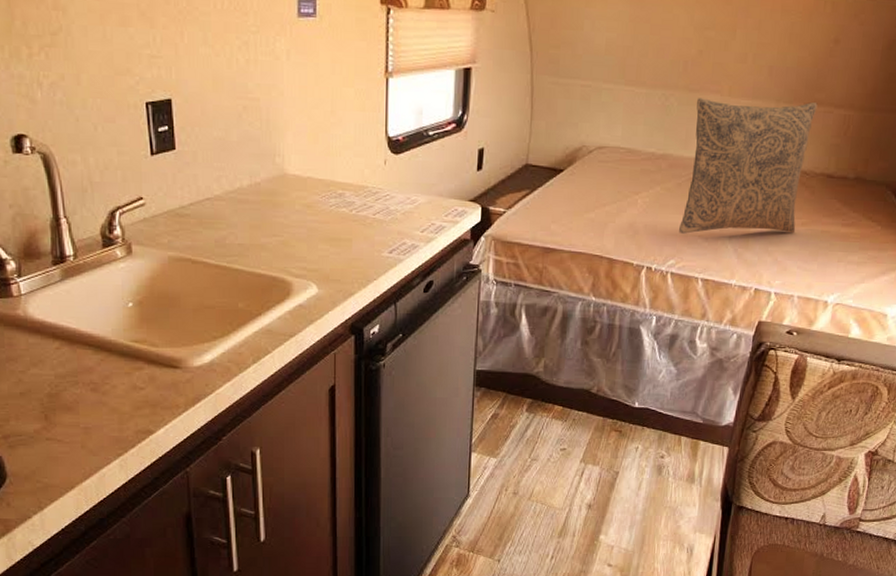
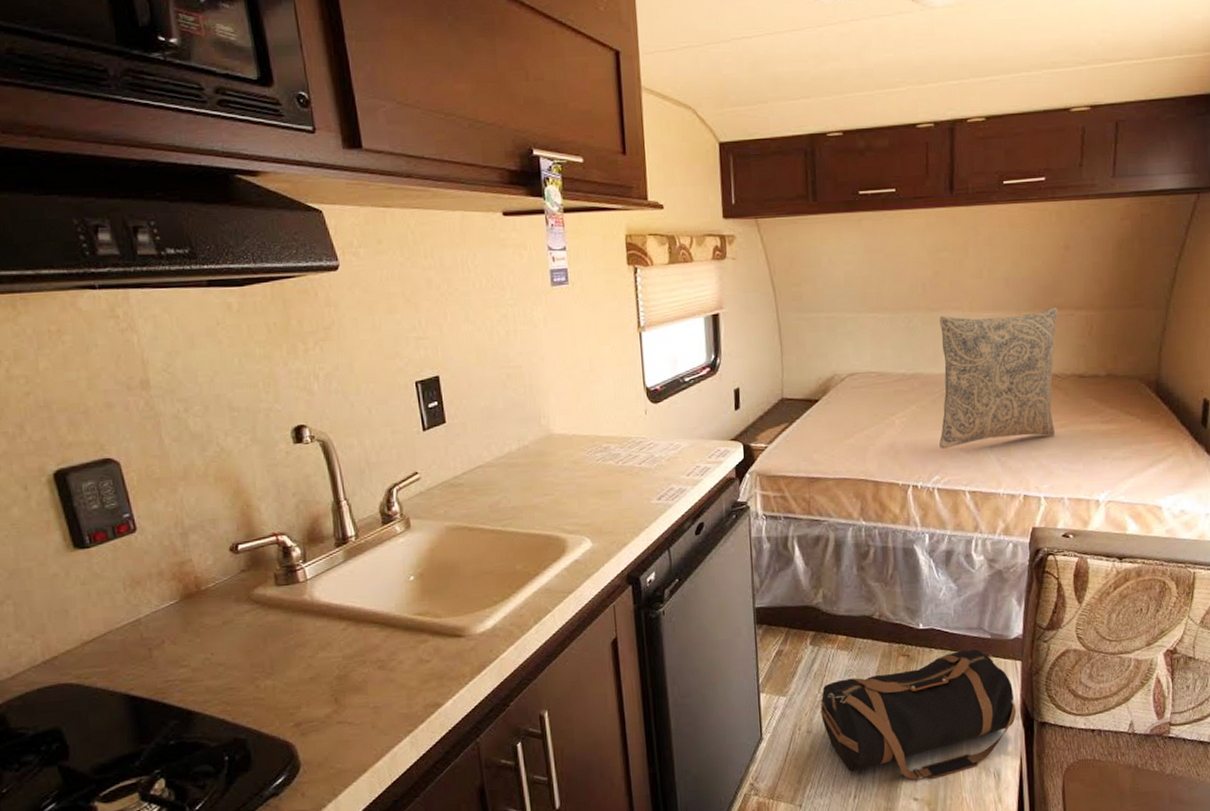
duffel bag: none [528,432,717,548] -> present [820,649,1017,781]

